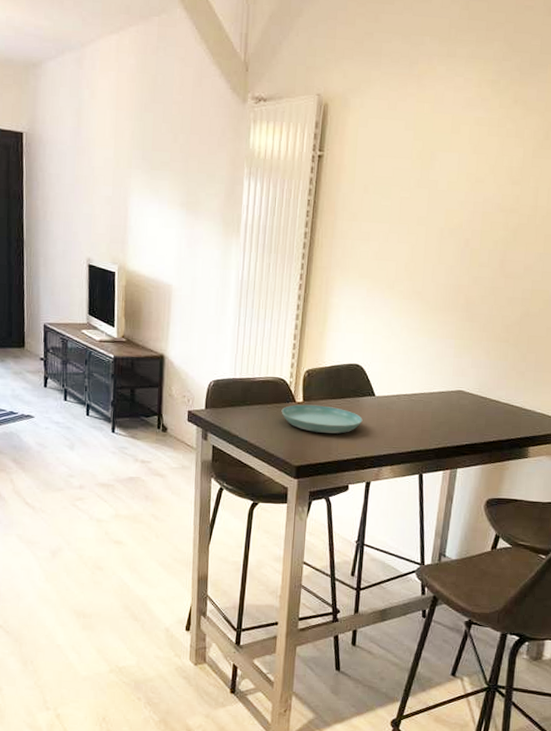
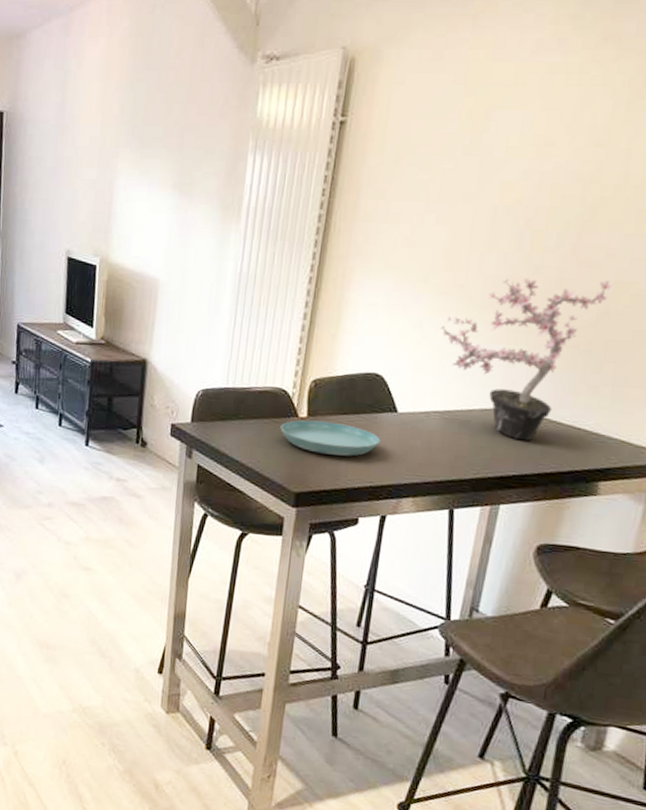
potted plant: none [405,286,531,417] -> present [441,277,613,441]

